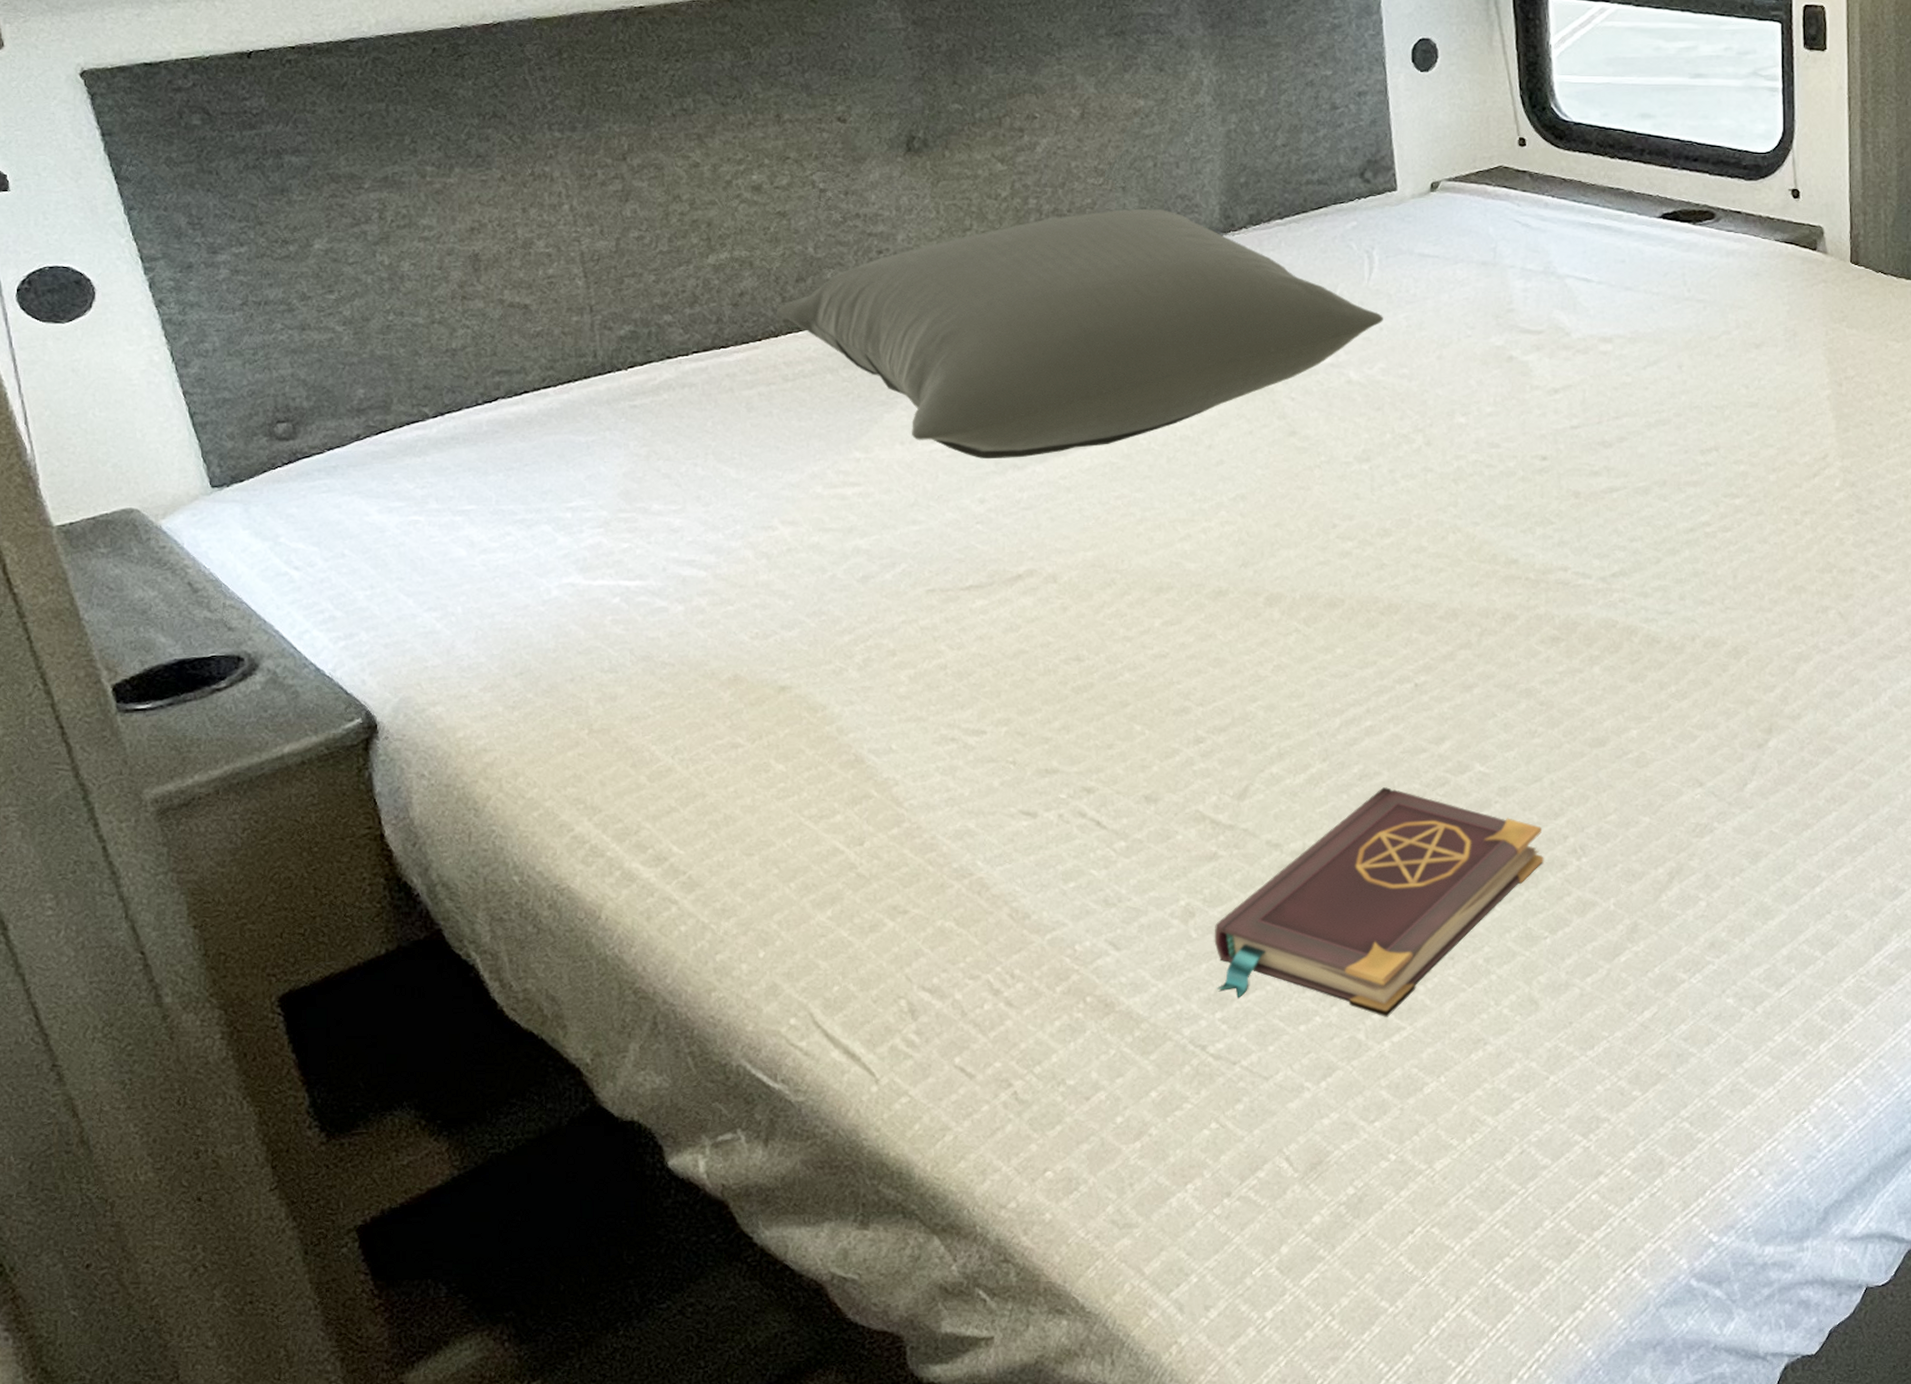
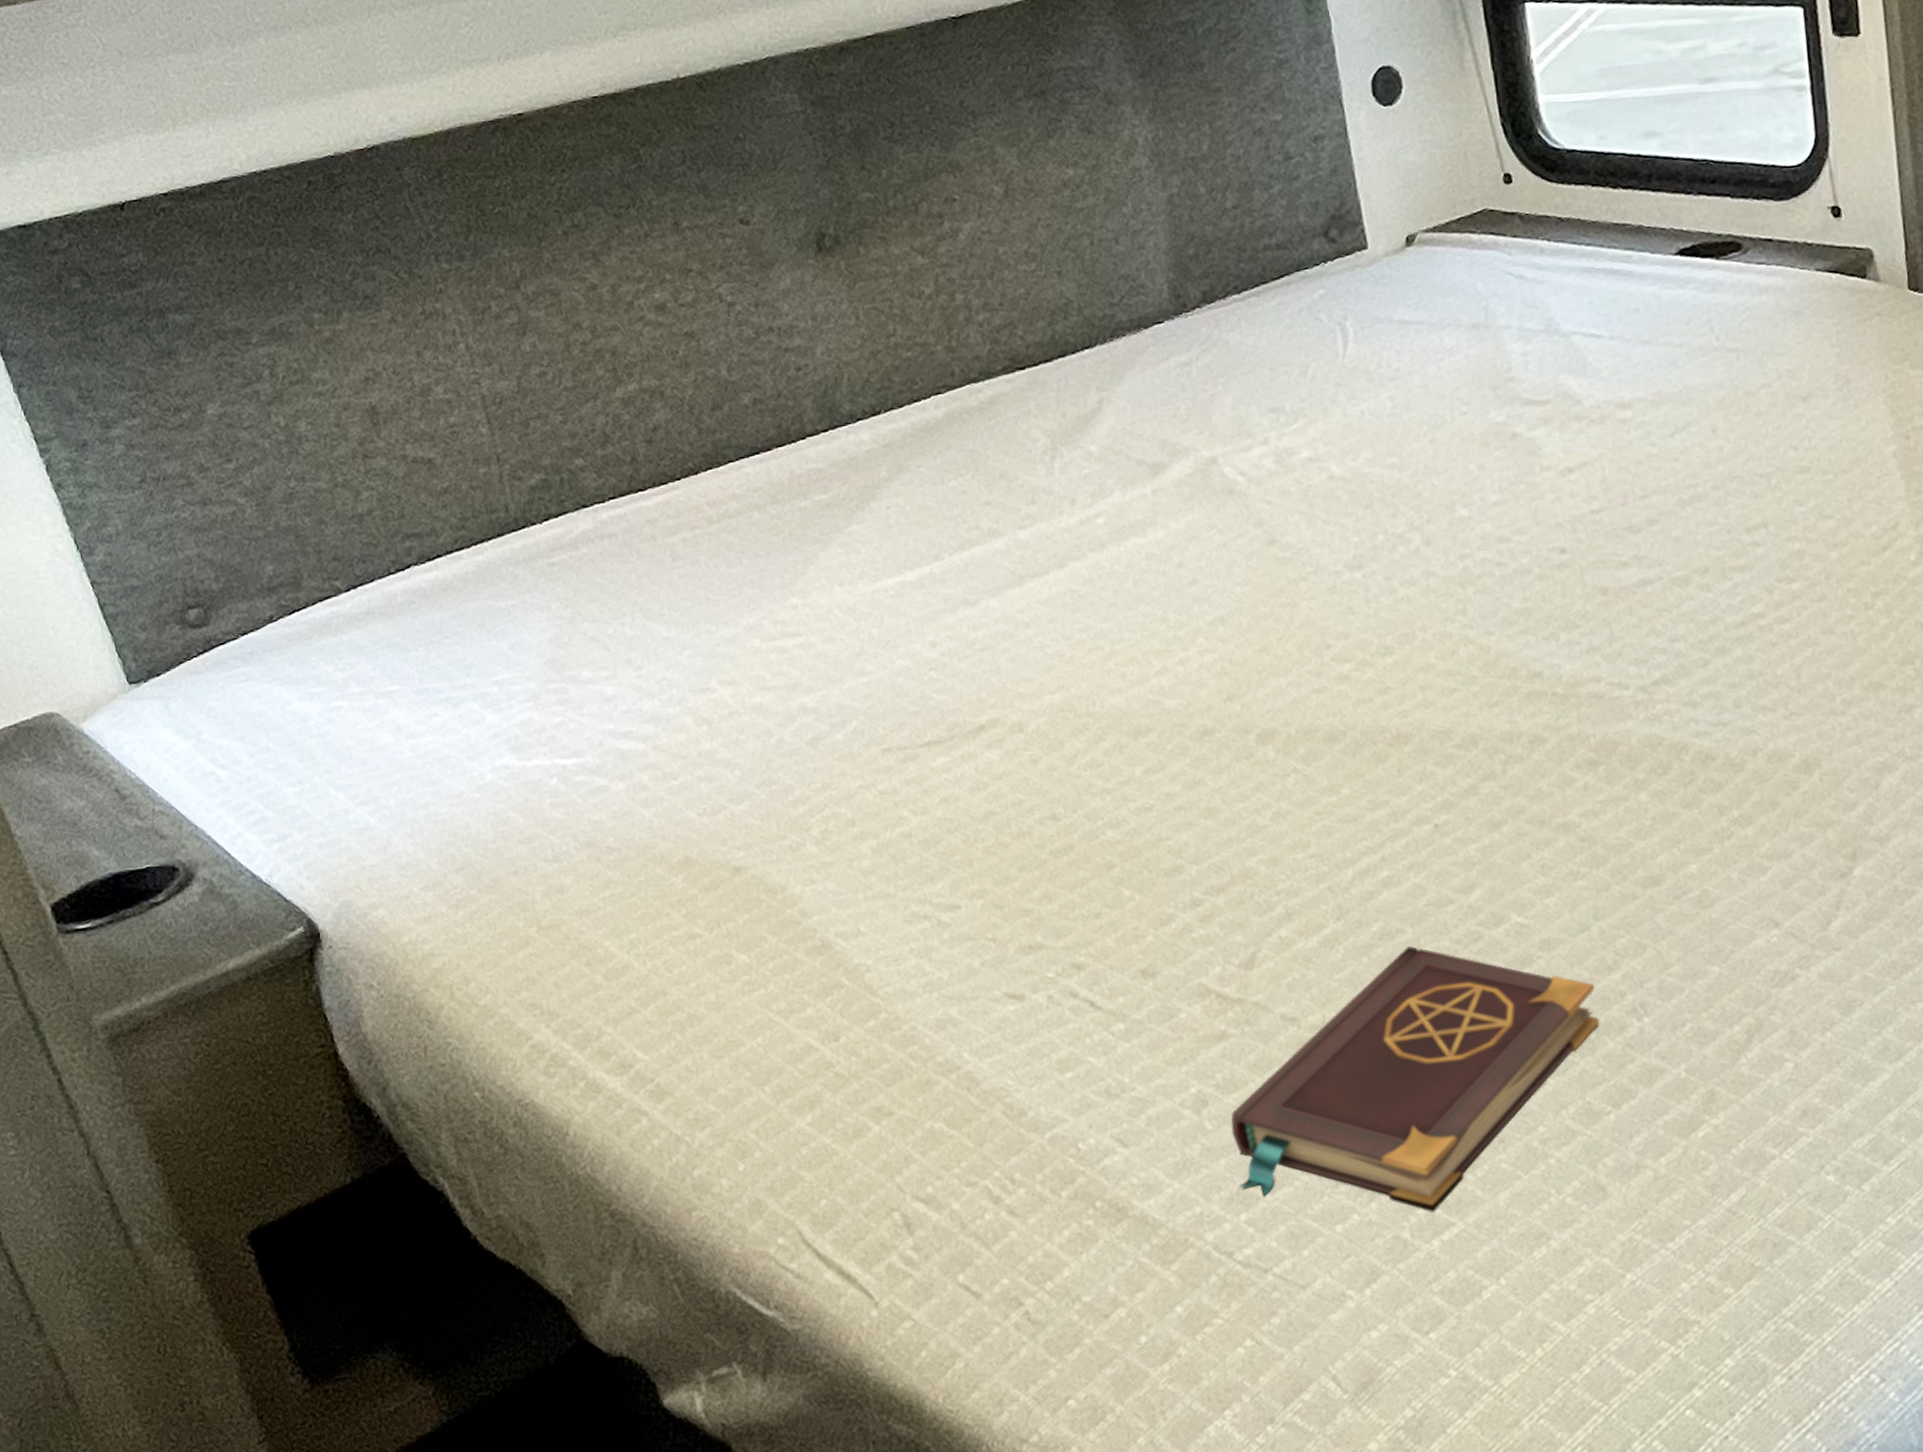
pillow: present [777,208,1383,459] -> none [694,293,1364,596]

